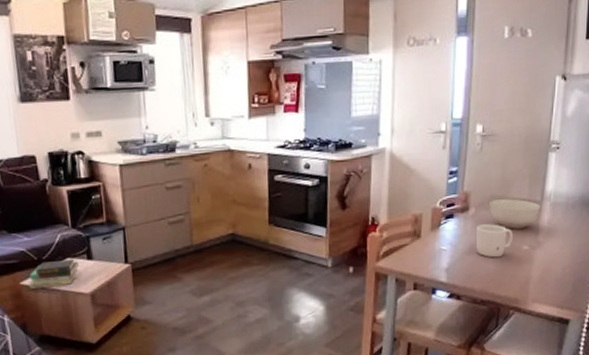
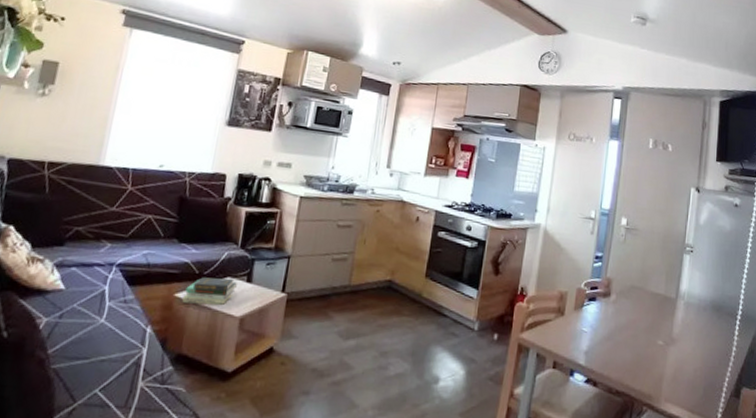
mug: present [475,224,514,258] -> none [614,312,650,349]
bowl: present [489,198,540,229] -> none [629,289,675,323]

